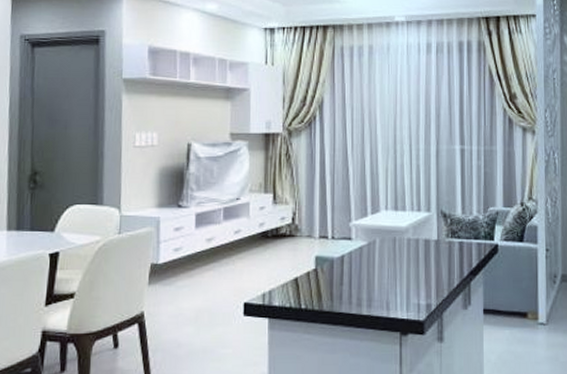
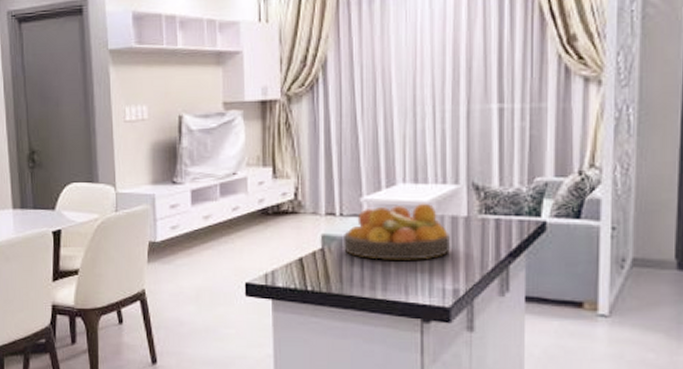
fruit bowl: none [333,228,425,279] -> present [342,203,451,260]

